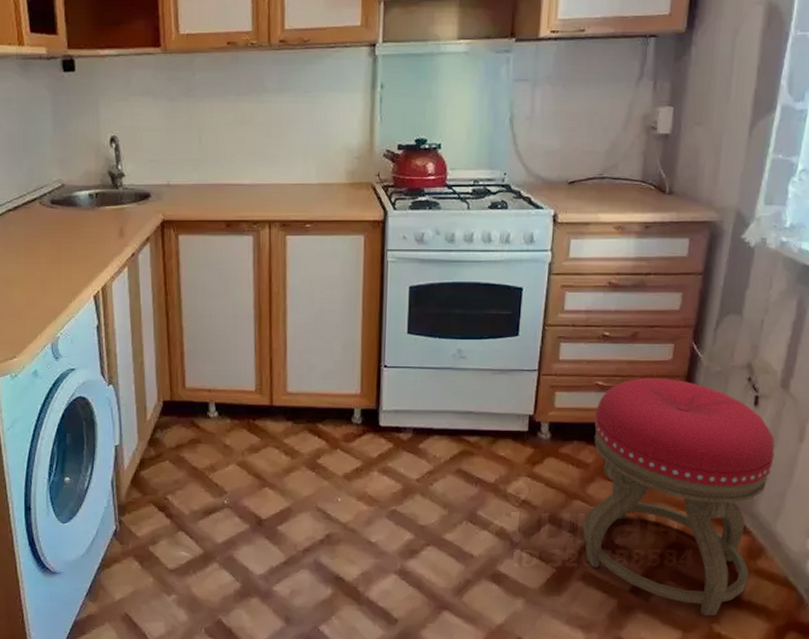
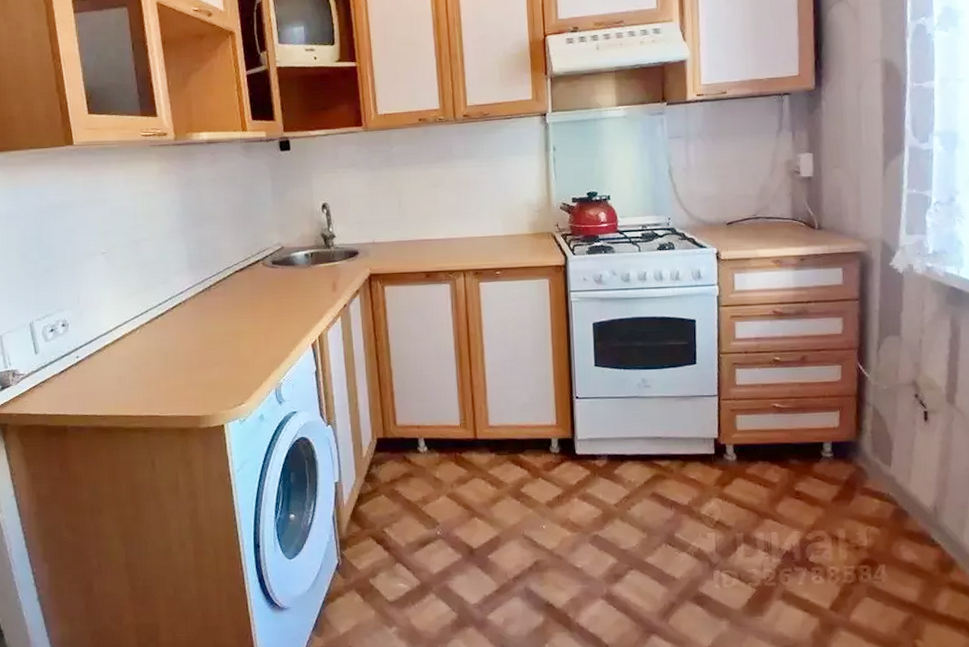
stool: present [583,377,775,617] -> none [775,397,951,633]

